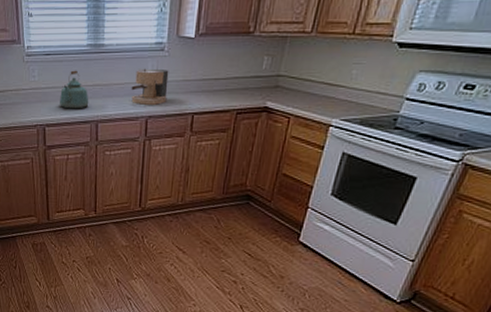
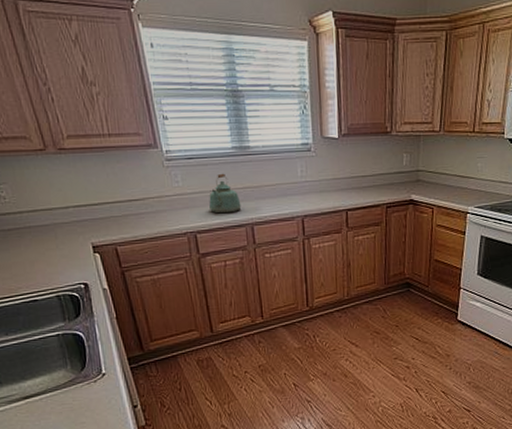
coffee maker: present [131,68,169,105] -> none [283,168,320,205]

